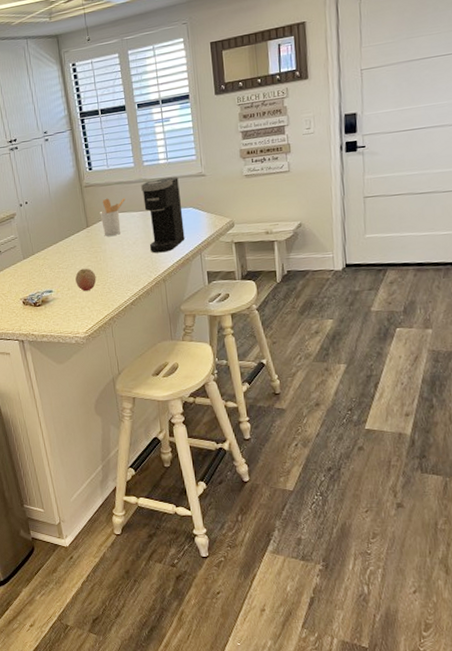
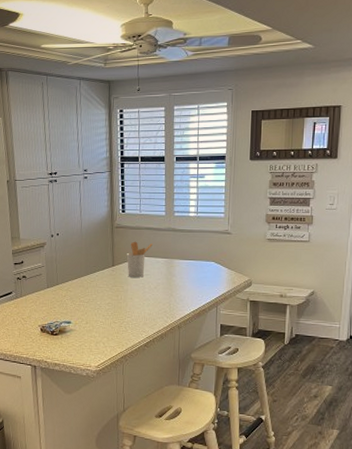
fruit: present [75,268,97,292] -> none [94,305,115,327]
coffee maker: present [141,177,185,253] -> none [169,230,205,301]

